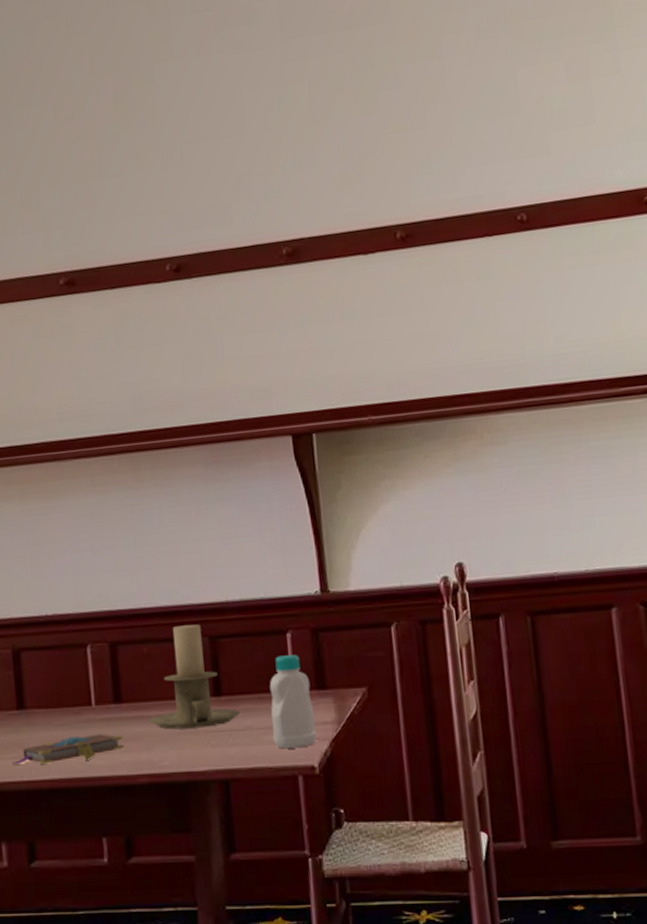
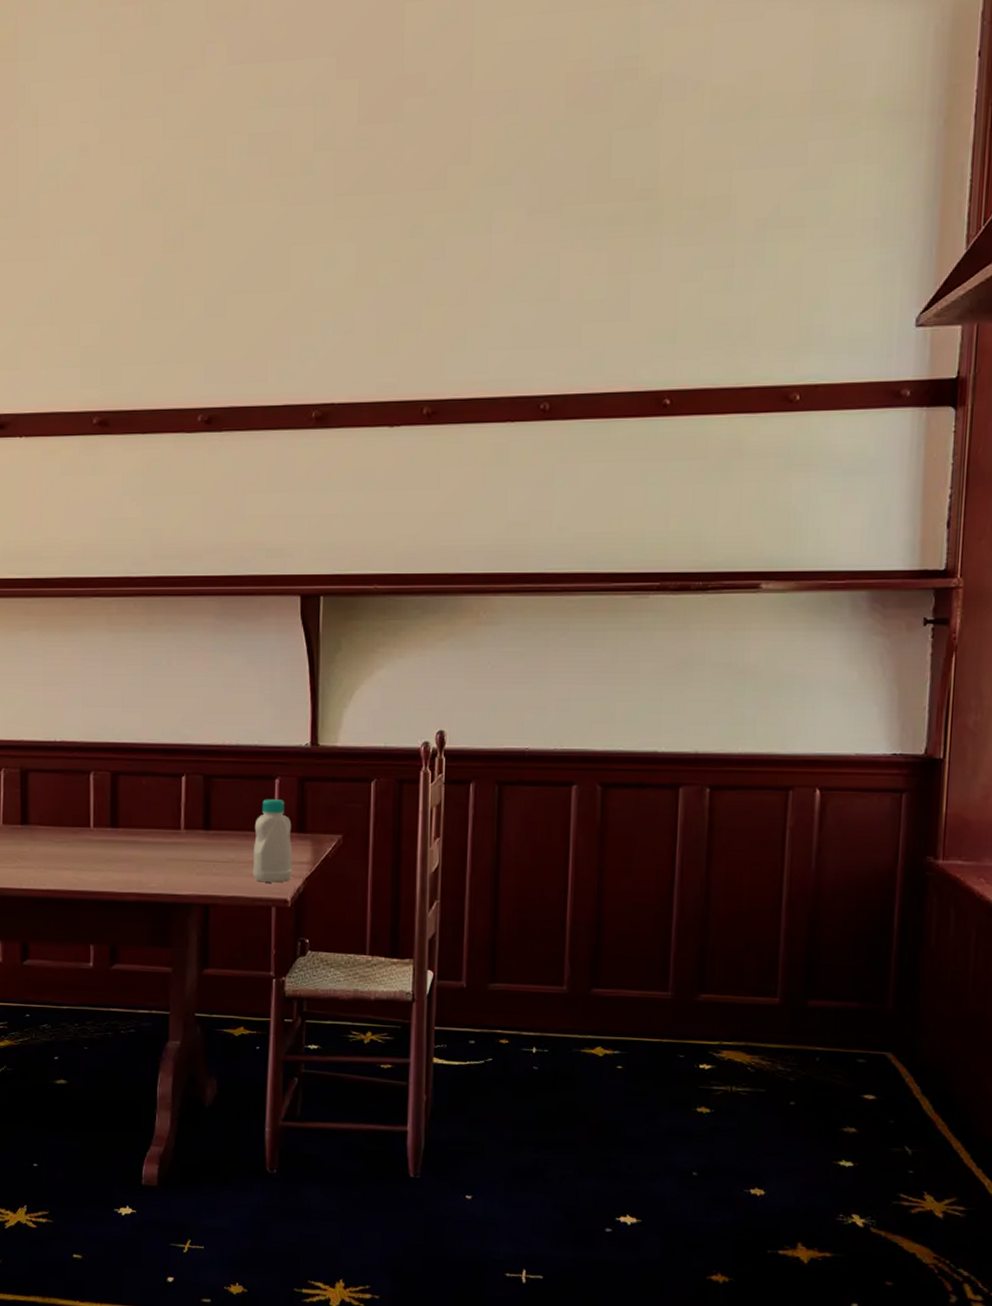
book: present [12,734,124,765] -> none [13,853,117,876]
candle holder: present [149,624,241,730] -> none [142,762,226,857]

